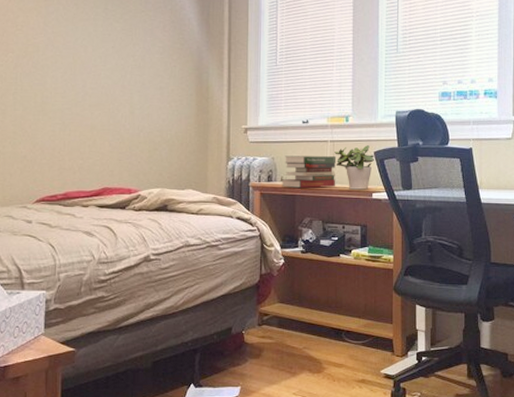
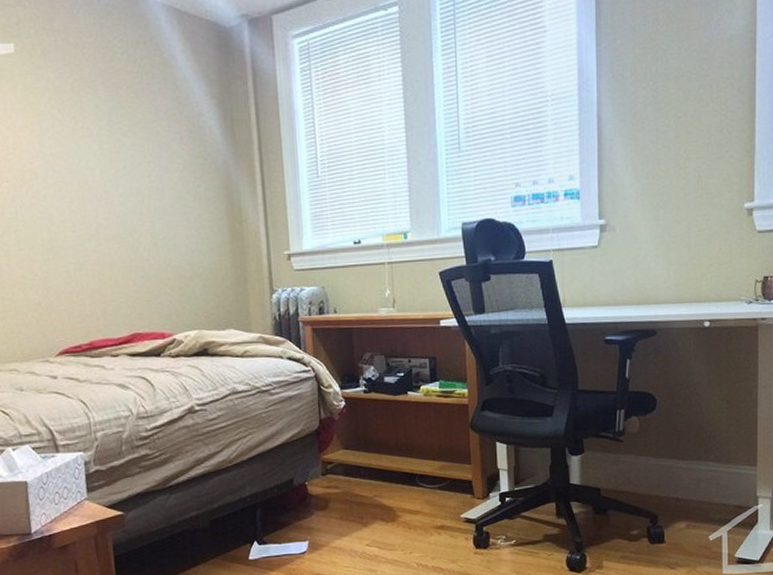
books: present [281,155,337,189] -> none [334,280,398,321]
potted plant: present [334,145,375,190] -> none [393,265,441,318]

